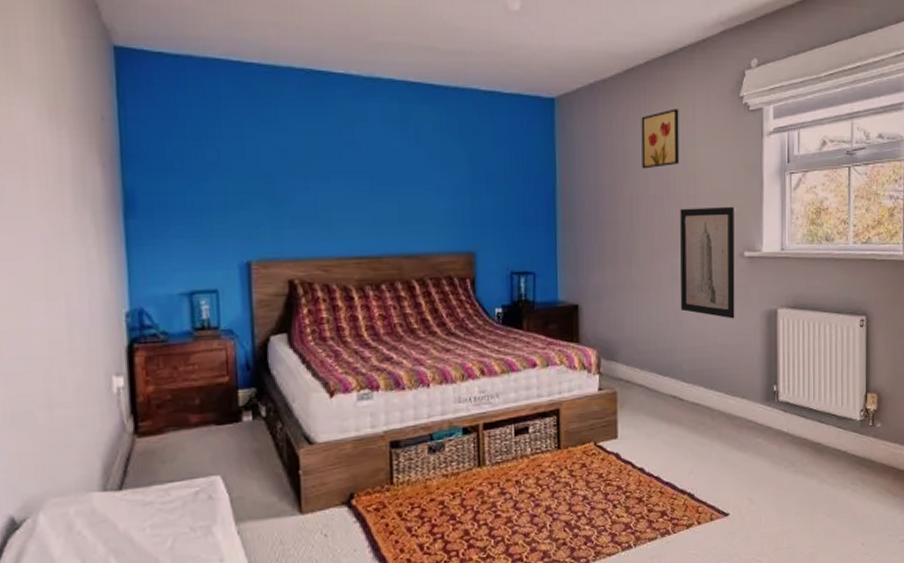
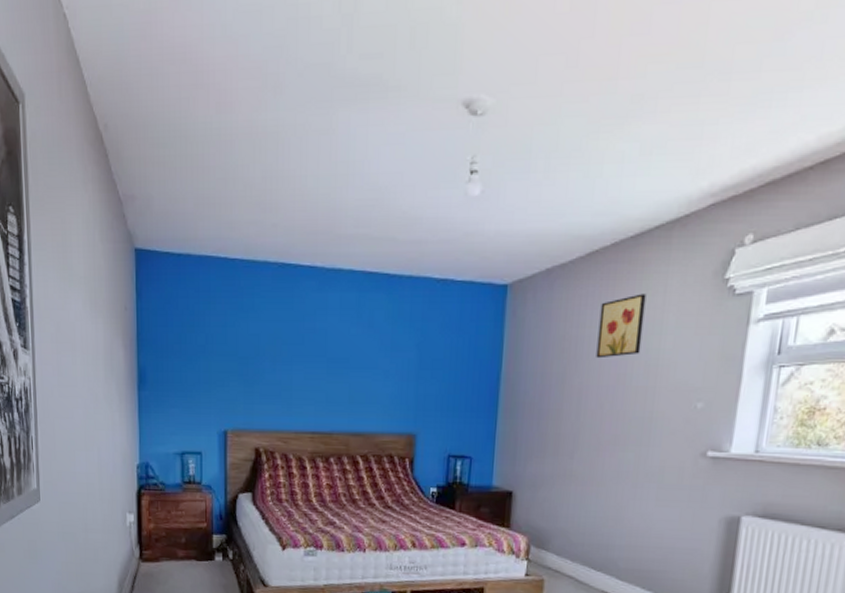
wall art: present [680,206,735,319] -> none [623,401,701,522]

